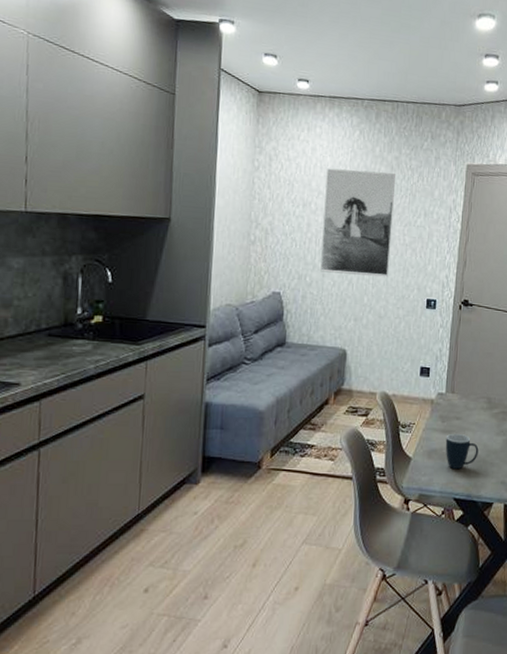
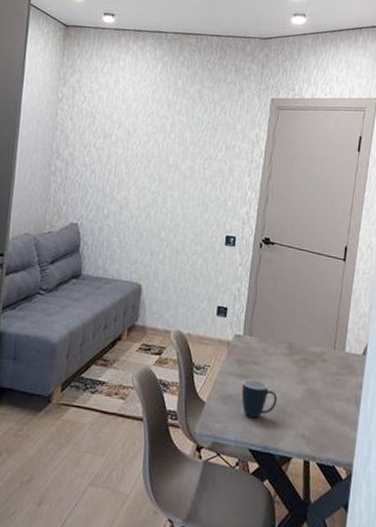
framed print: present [320,168,397,278] -> none [118,100,198,213]

